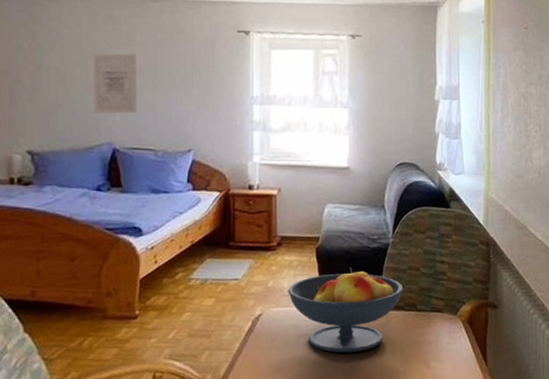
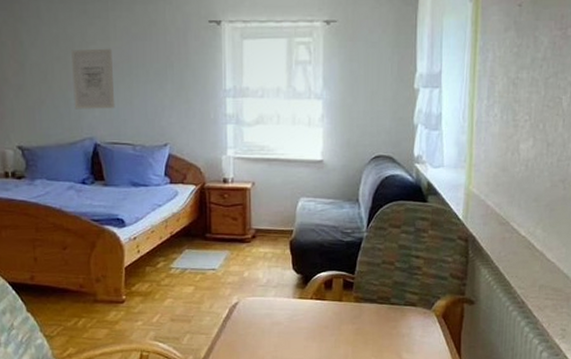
fruit bowl: present [288,267,403,353] -> none [263,260,377,342]

